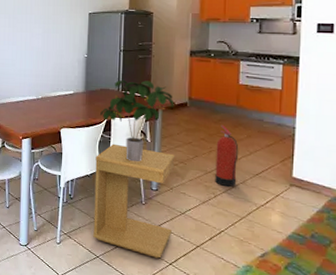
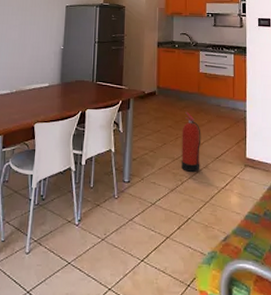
side table: present [93,143,175,258] -> none [65,136,146,256]
potted plant: present [100,79,174,162] -> none [75,70,144,154]

